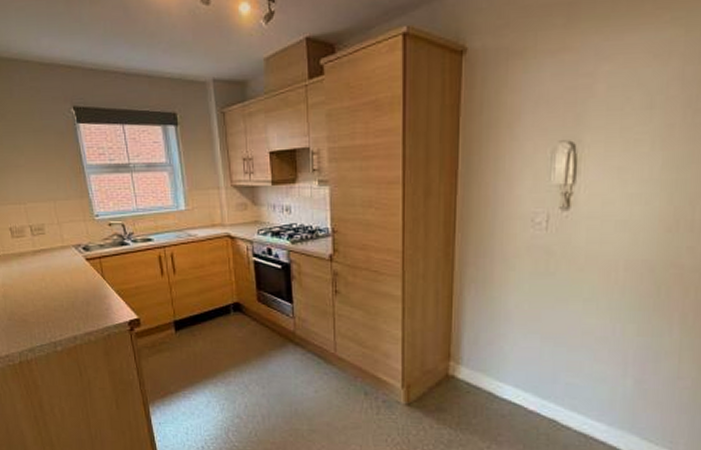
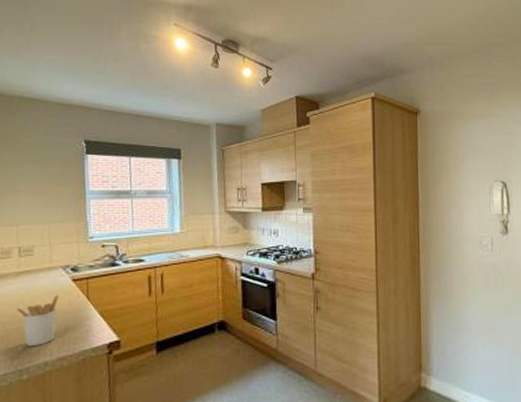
utensil holder: none [39,273,79,322] -> present [15,295,59,347]

